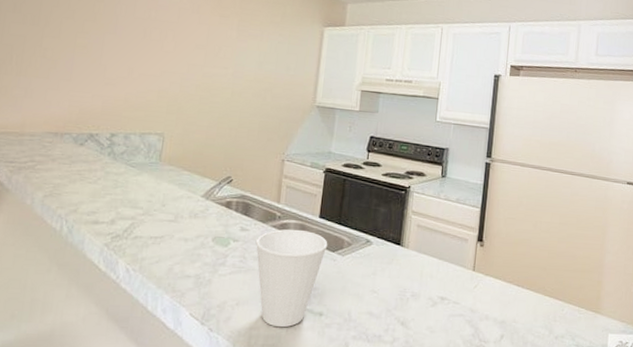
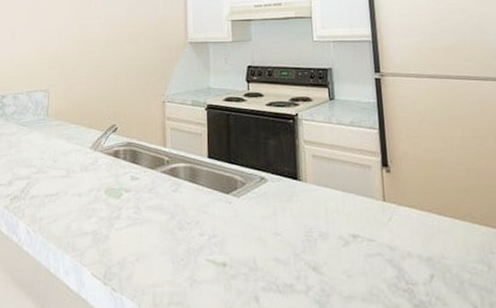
cup: present [255,229,328,328] -> none [147,172,221,283]

